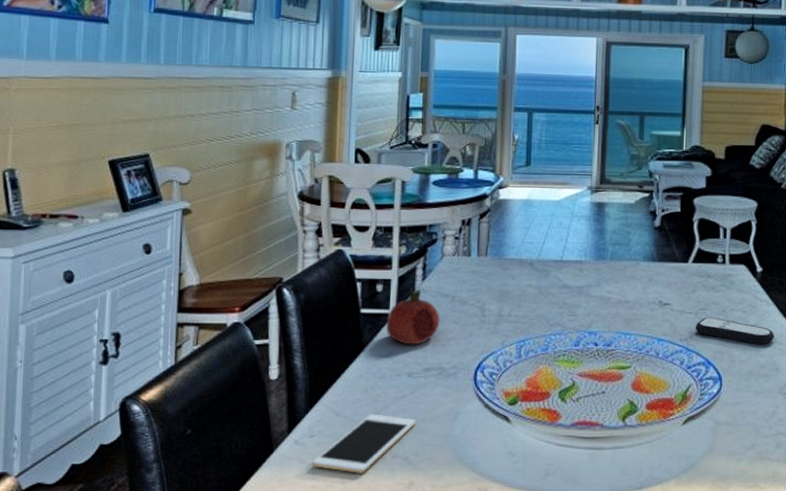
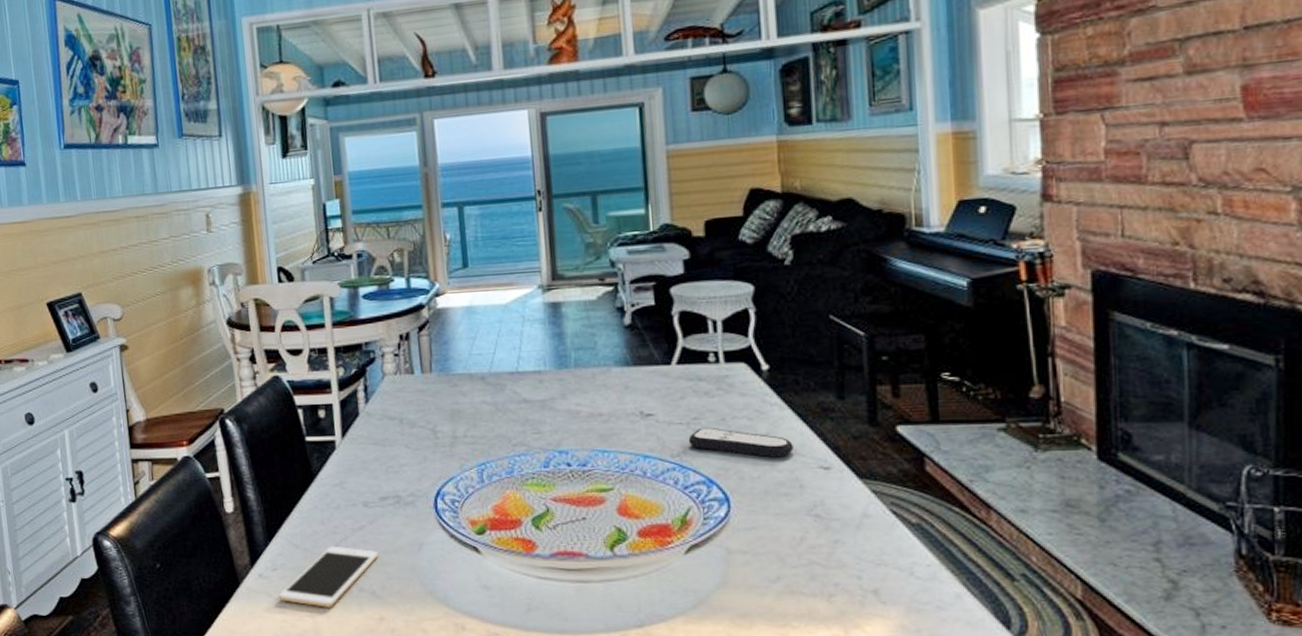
fruit: present [387,288,440,345] -> none [334,412,390,473]

